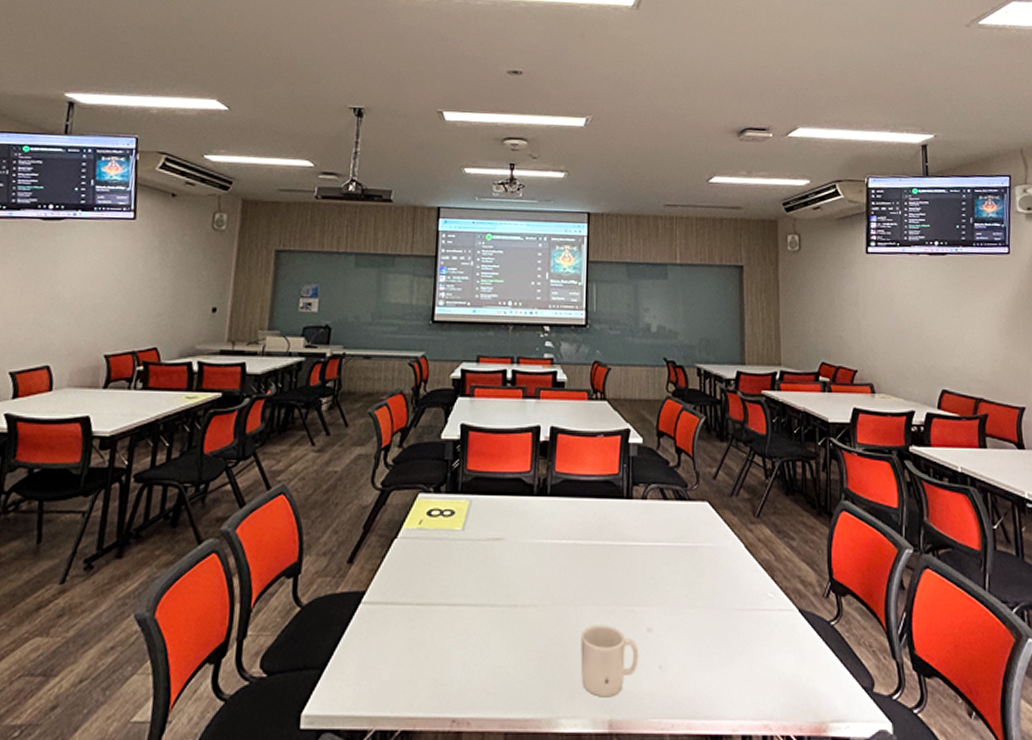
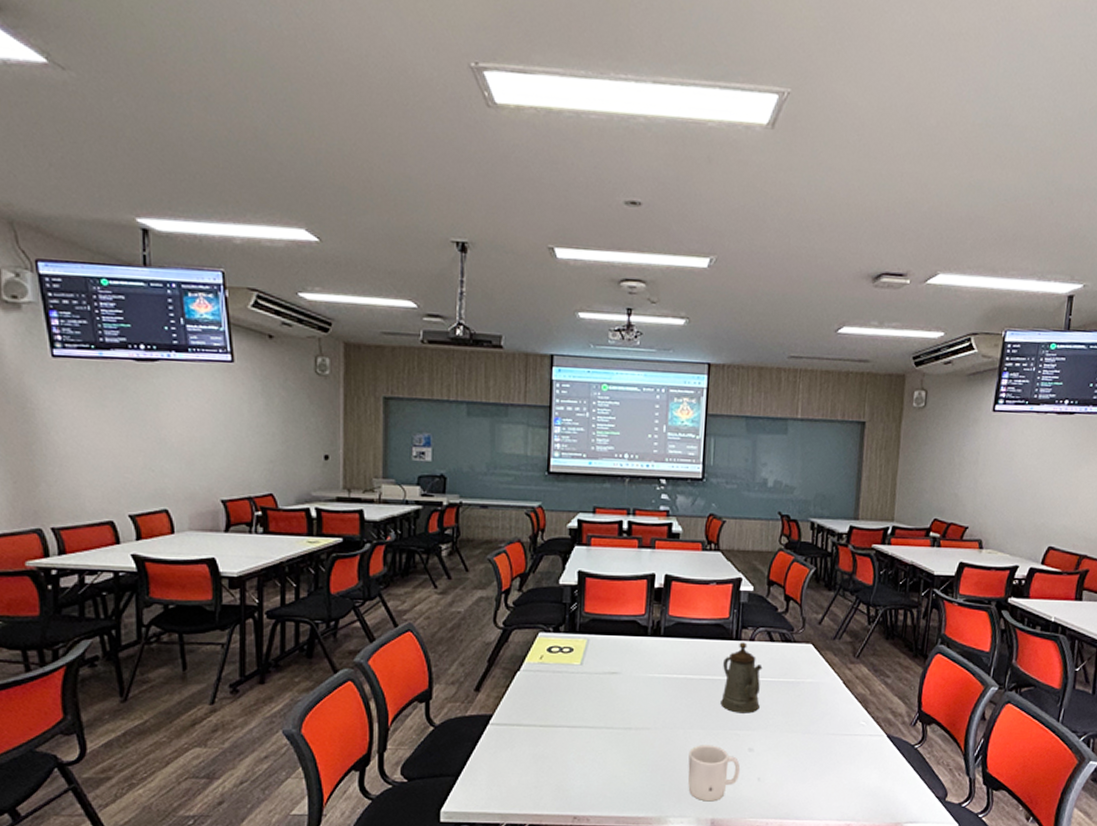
coffee pot: none [614,501,657,585] -> present [720,642,763,714]

